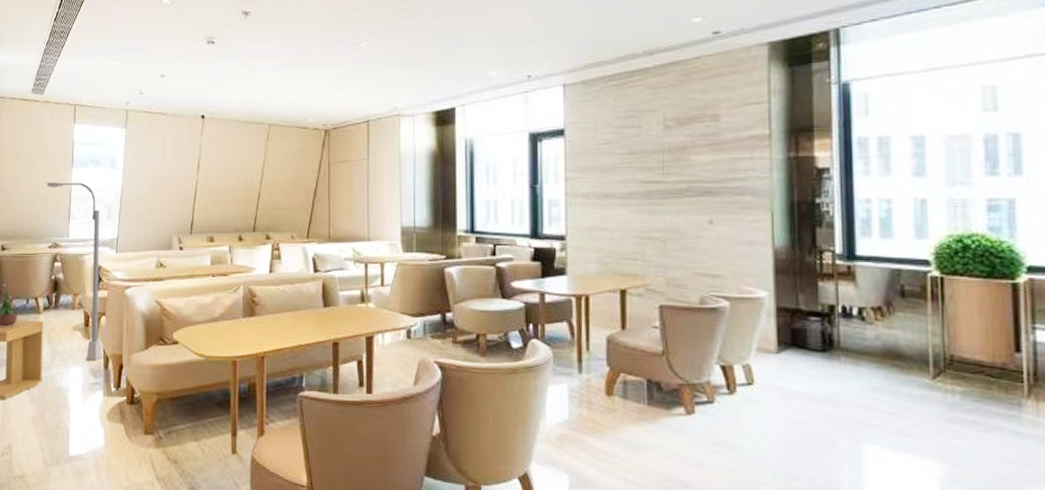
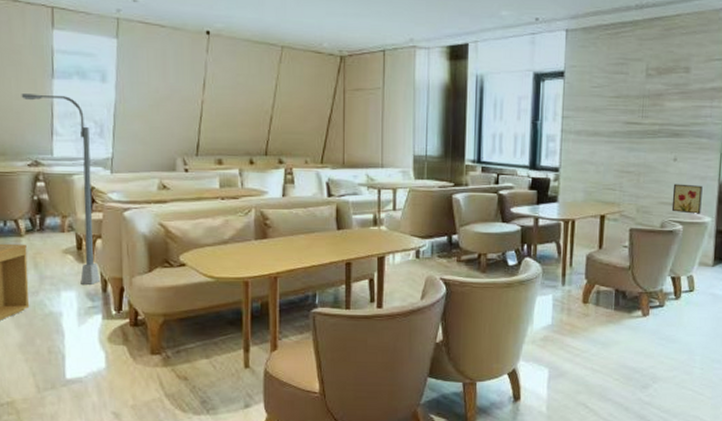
wall art: none [711,251,752,287] -> present [671,183,703,214]

